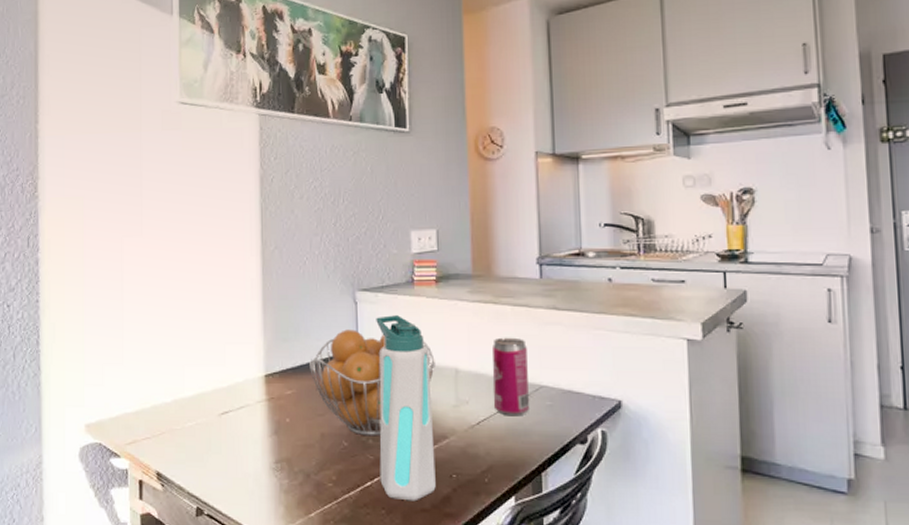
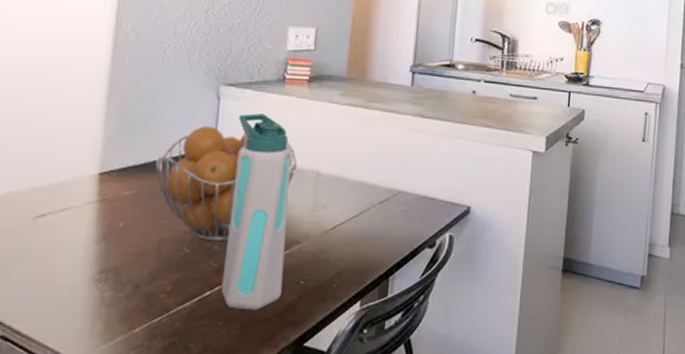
beverage can: present [493,337,529,417] -> none [352,142,391,221]

